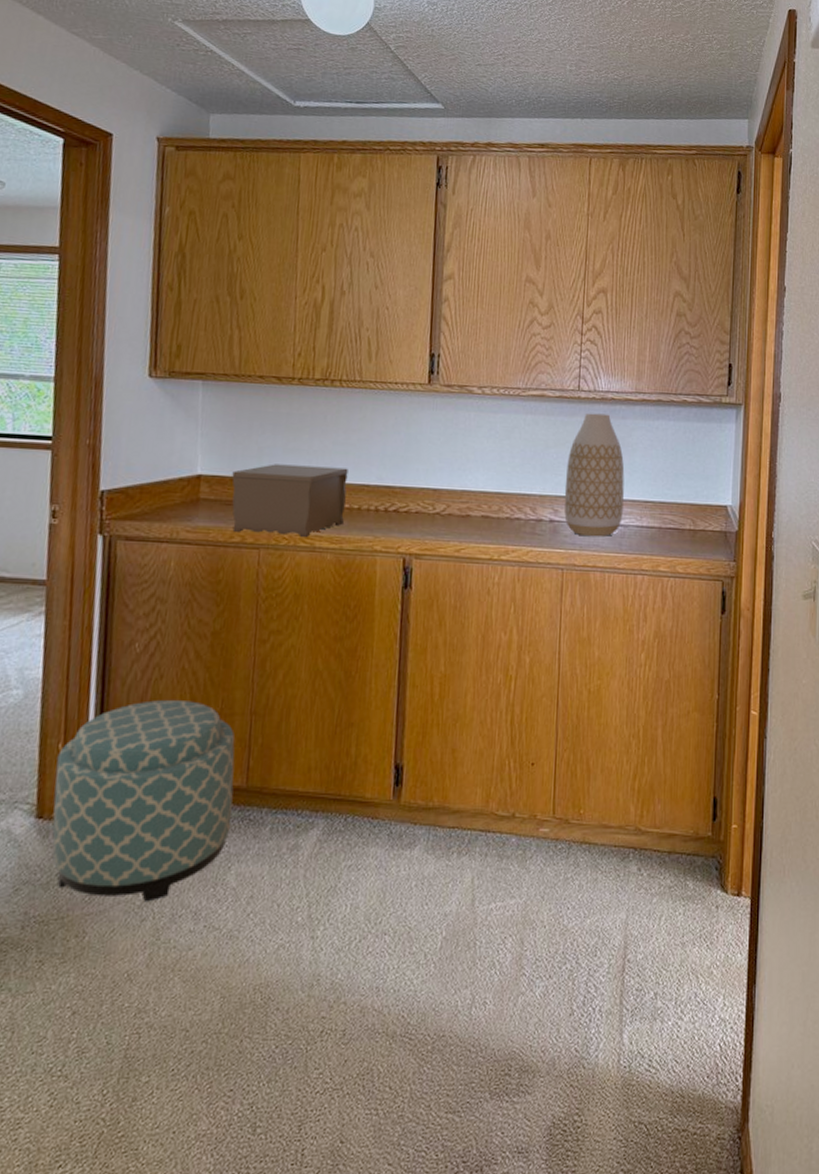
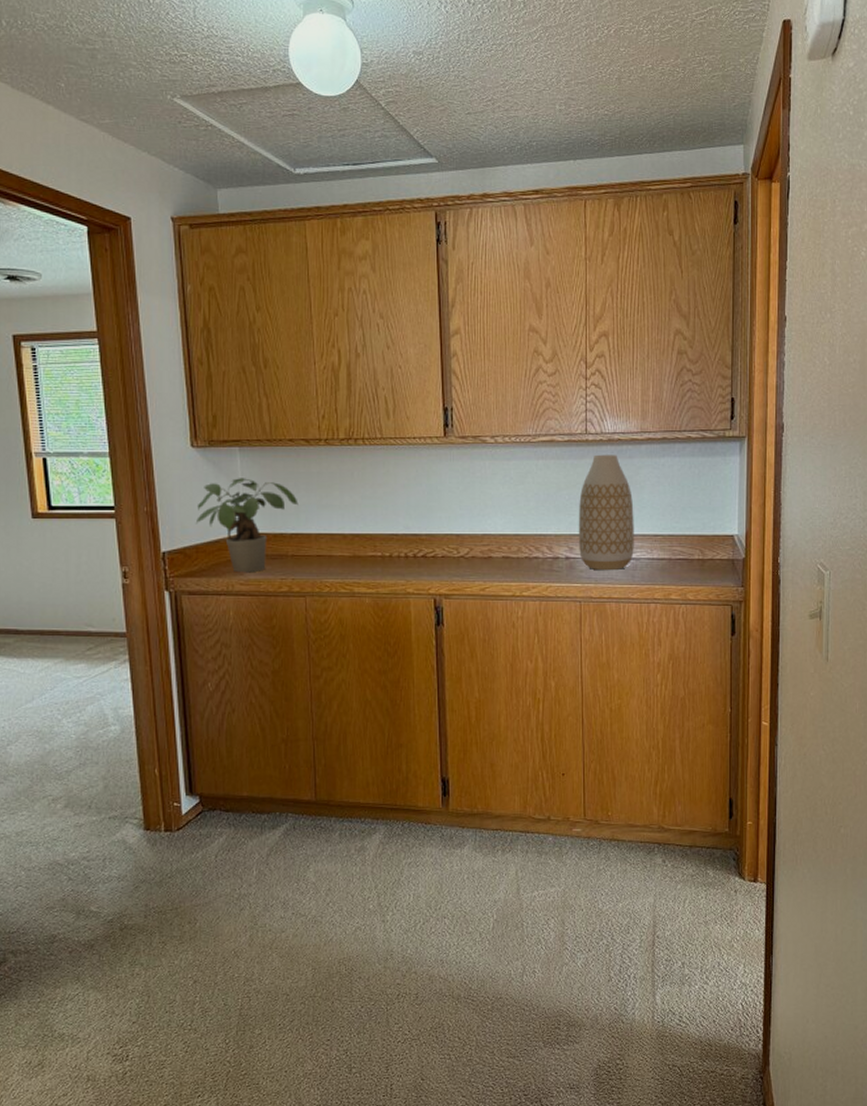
ottoman: present [52,700,235,902] -> none [155,730,306,895]
potted plant: none [143,414,263,519] -> present [195,478,298,573]
decorative box: present [231,464,348,538] -> none [275,519,379,585]

